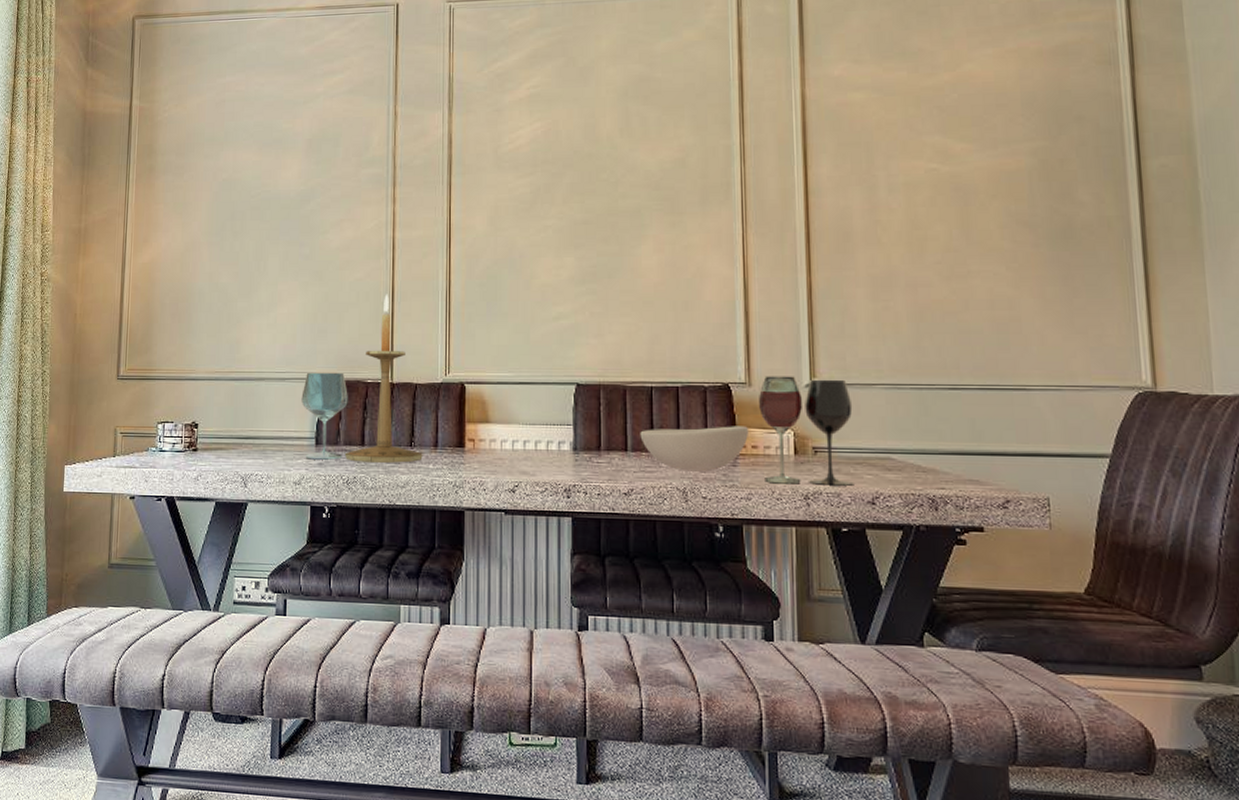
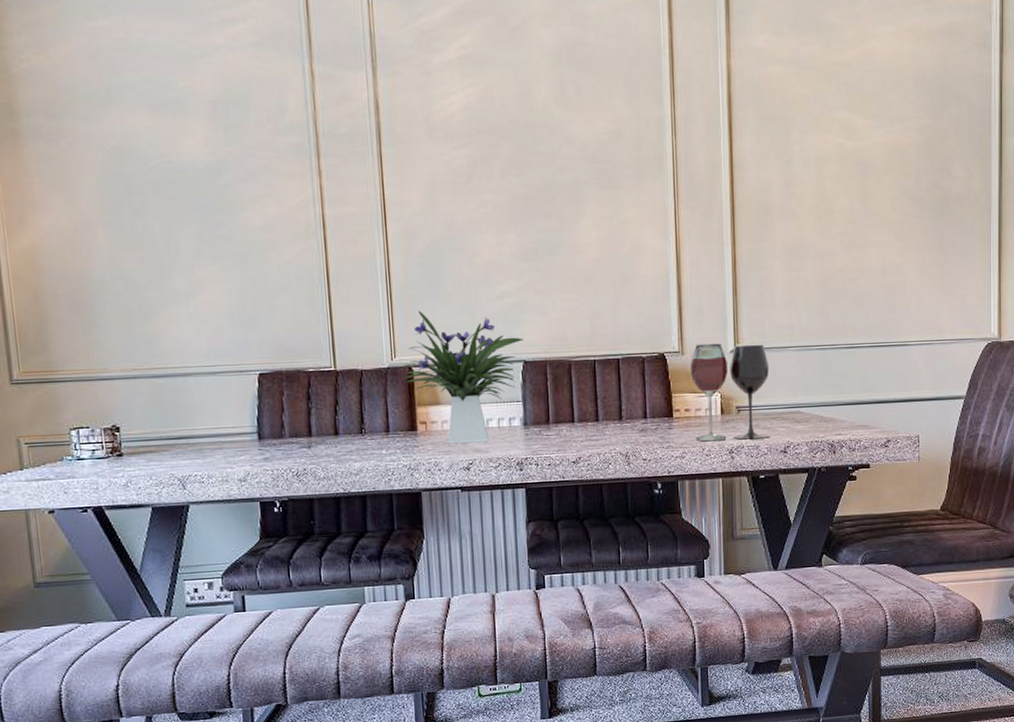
wine glass: present [301,372,349,460] -> none [236,362,291,455]
candlestick: present [344,294,423,464] -> none [291,277,375,454]
flower arrangement: none [455,328,578,465] -> present [402,310,524,444]
bowl: present [640,426,750,472] -> none [585,392,683,437]

